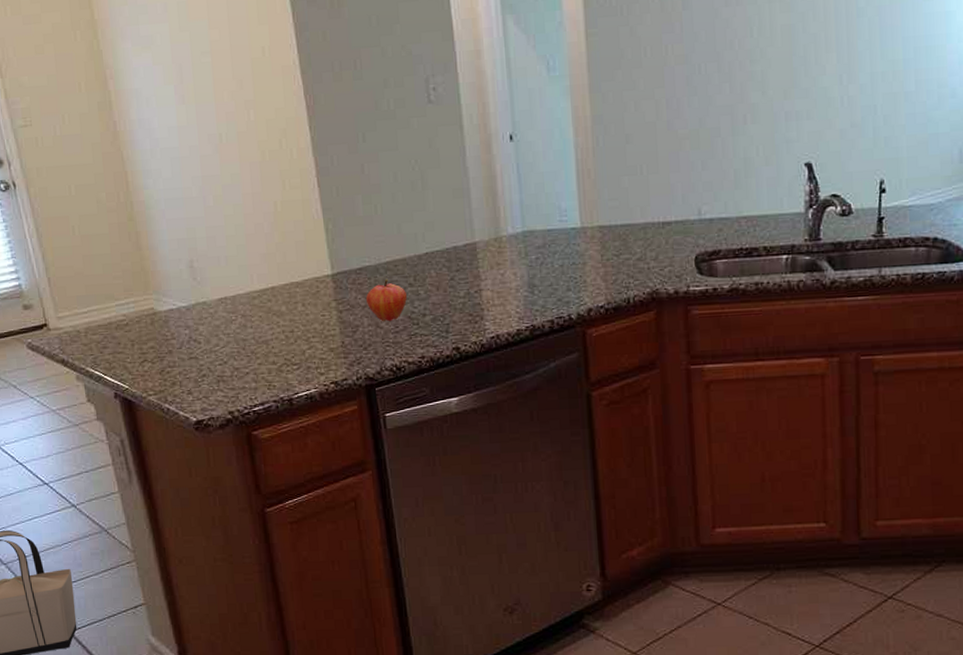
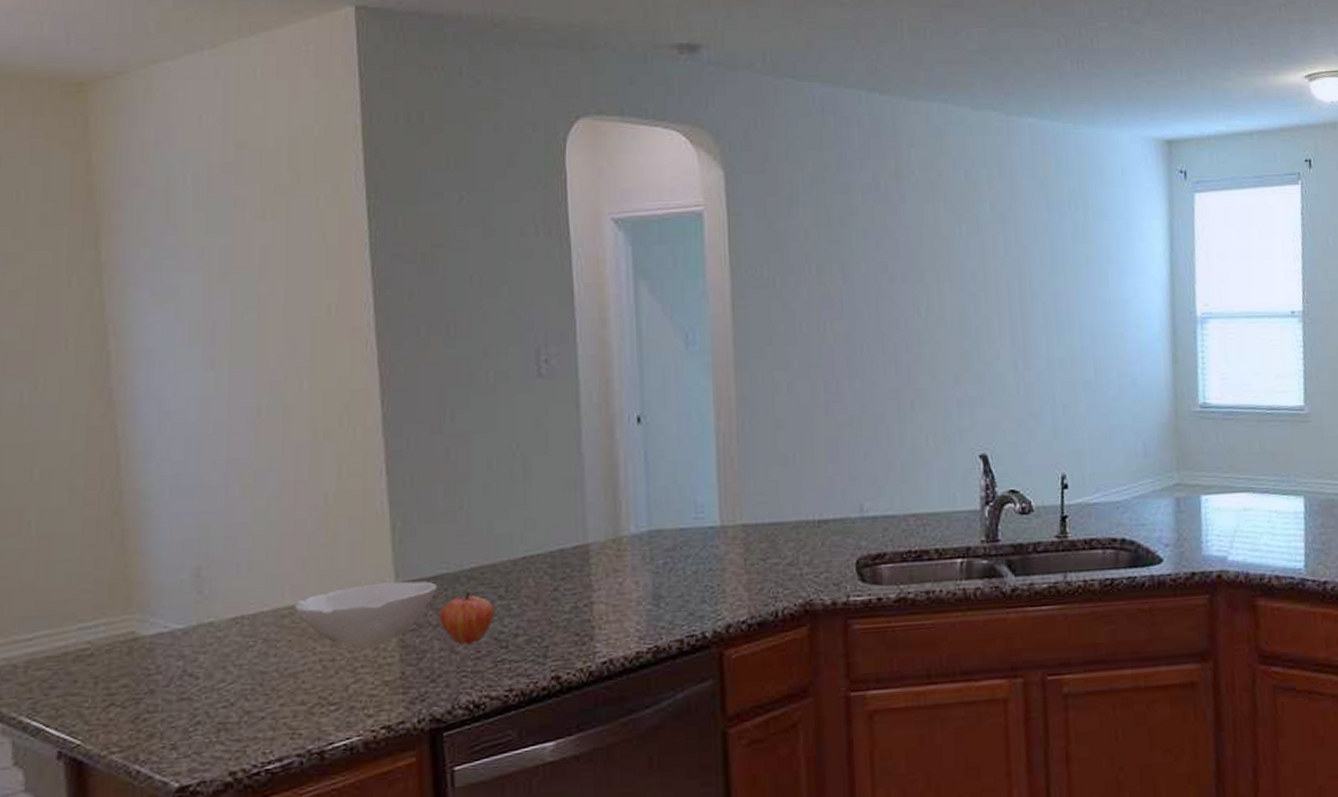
bowl: none [260,271,363,323] -> present [294,581,437,649]

